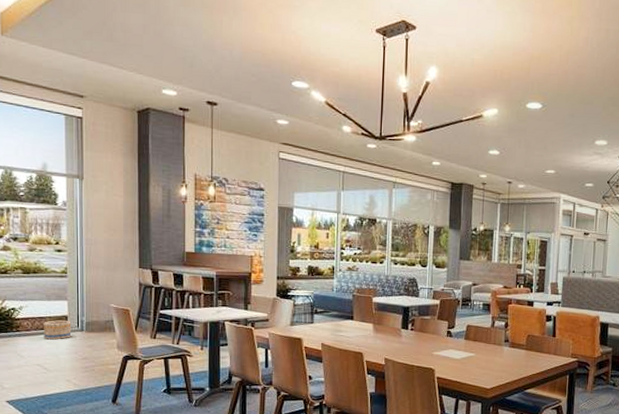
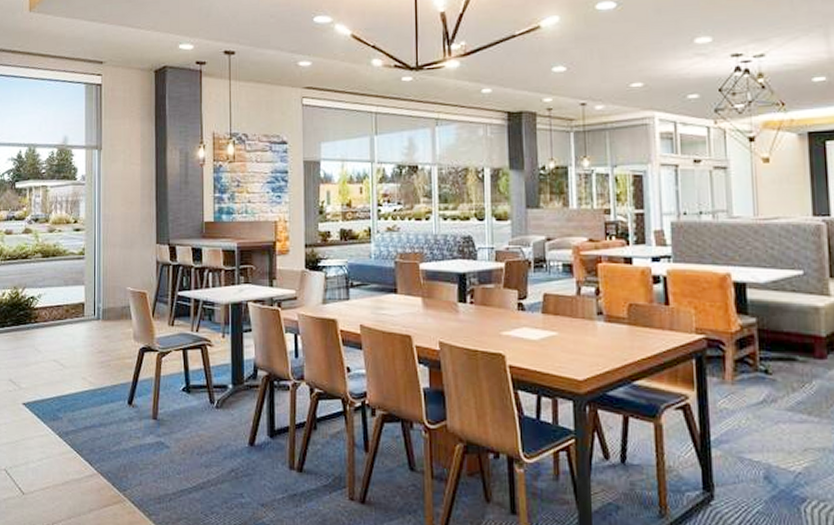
basket: present [44,320,72,340] -> none [61,308,88,331]

